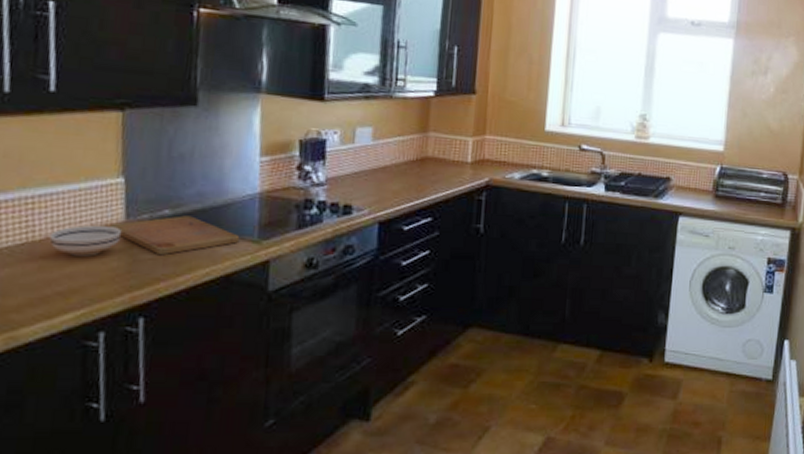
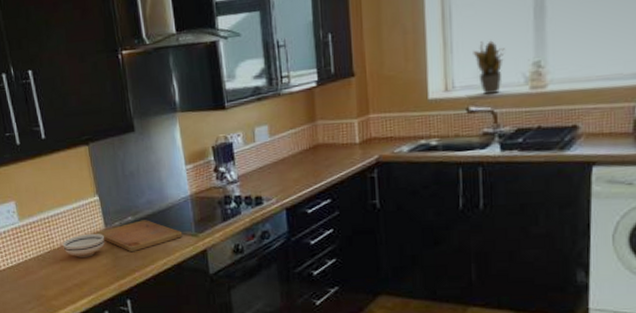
potted plant: none [590,86,618,137] -> present [473,40,505,95]

